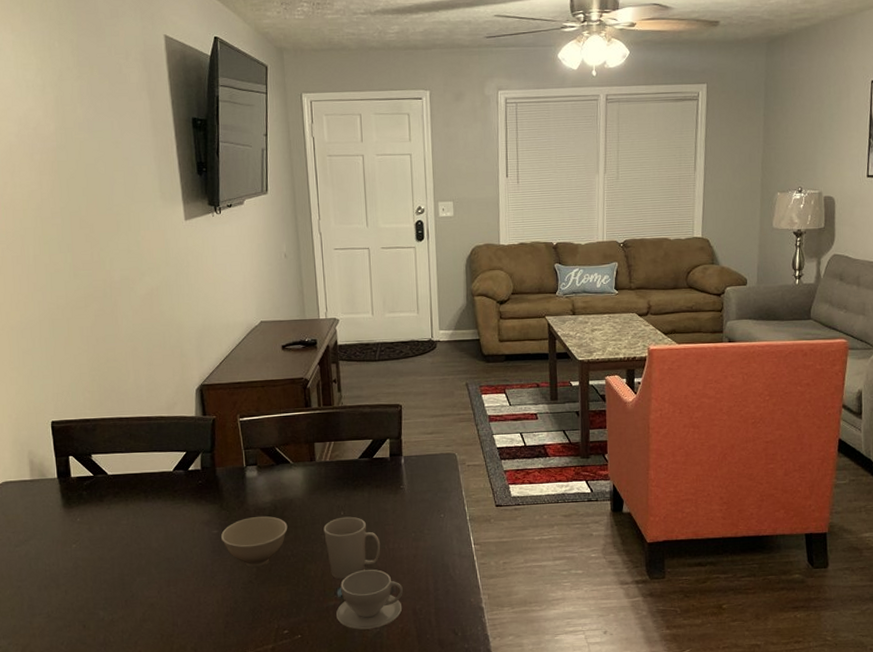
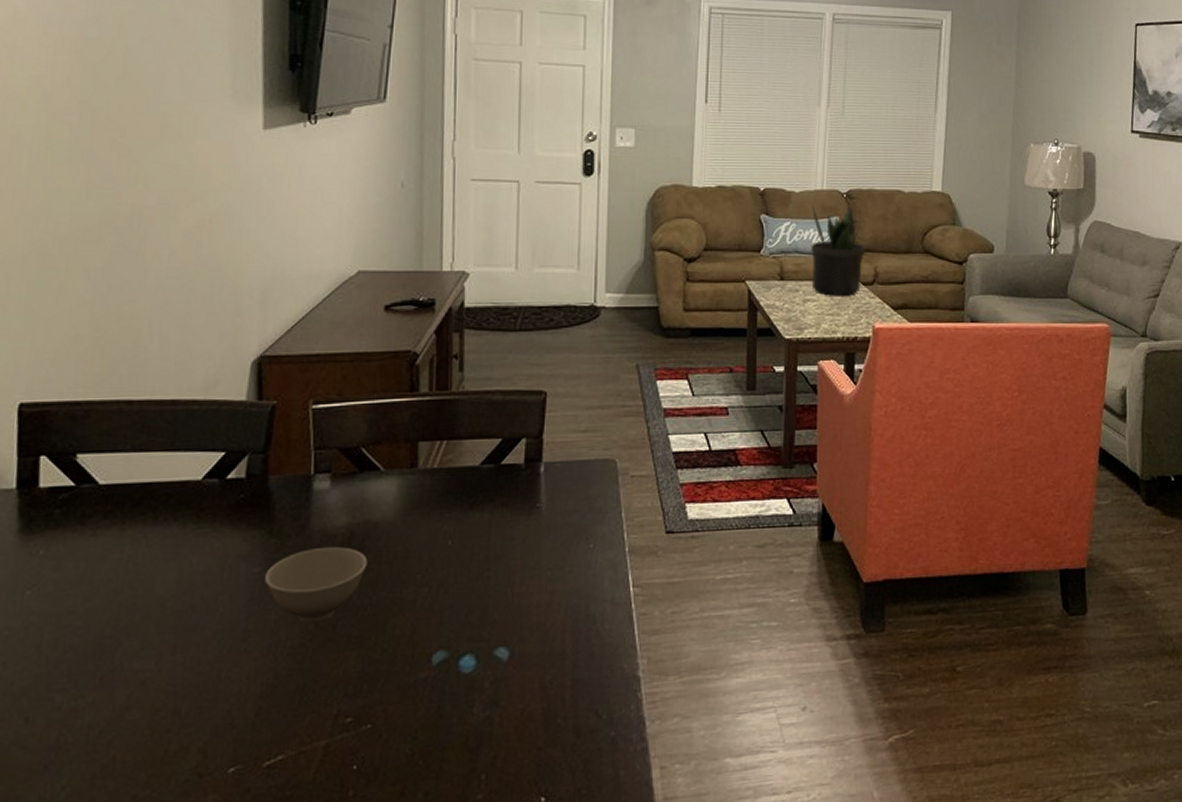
mug: present [323,516,381,580] -> none [420,547,502,640]
teacup: present [336,569,404,630] -> none [428,623,530,714]
planter: none [595,253,640,326] -> present [811,204,866,296]

